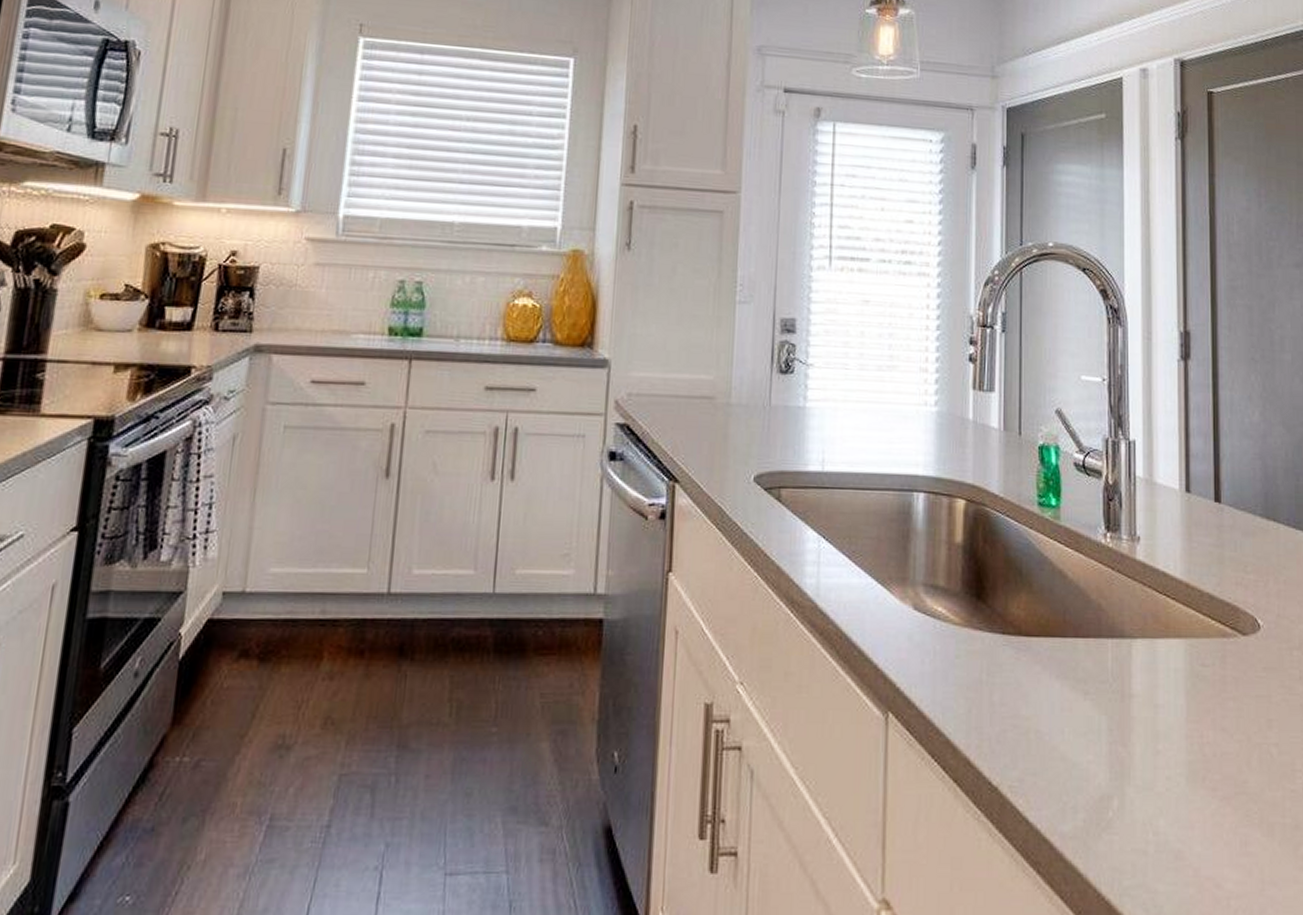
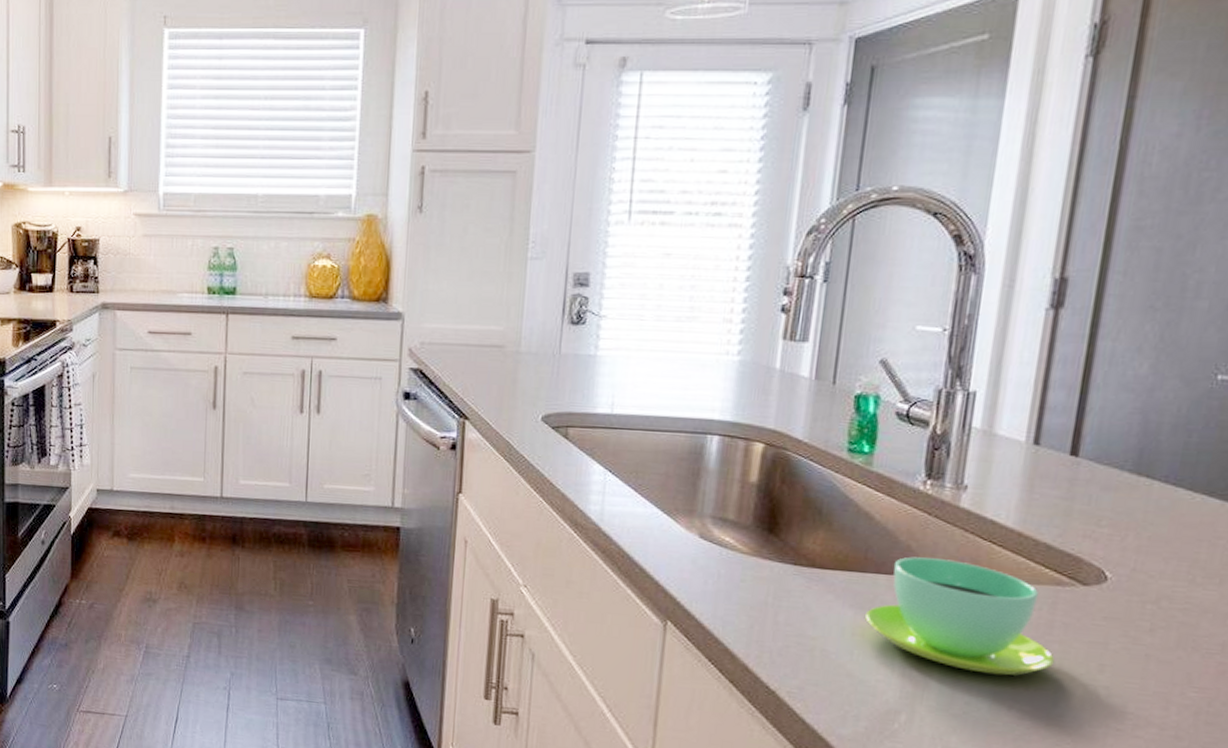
cup: none [1070,616,1233,742] -> present [864,556,1056,676]

